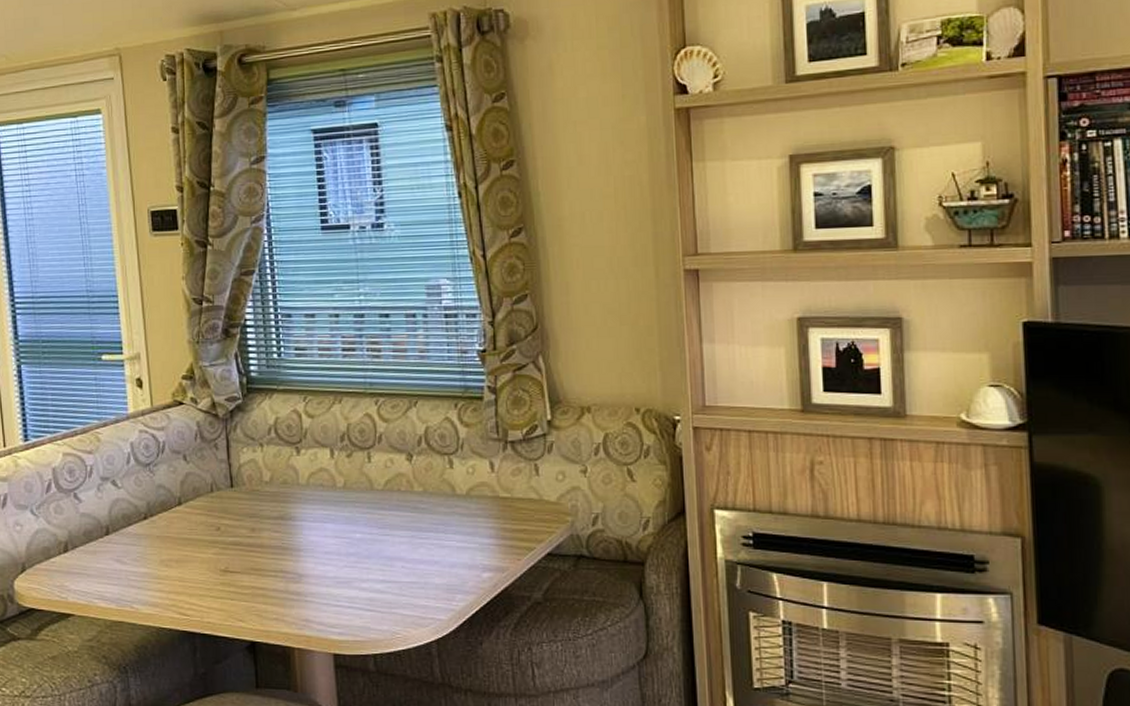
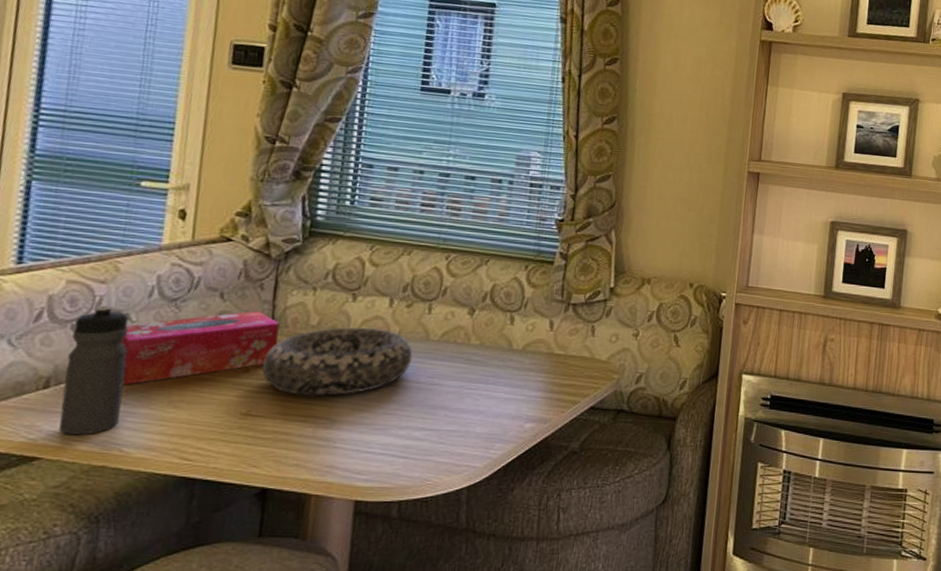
water bottle: none [76,473,126,594] -> present [59,305,129,436]
tissue box: none [114,470,240,547] -> present [121,310,280,385]
decorative bowl: none [231,481,361,551] -> present [262,327,413,396]

